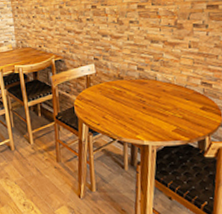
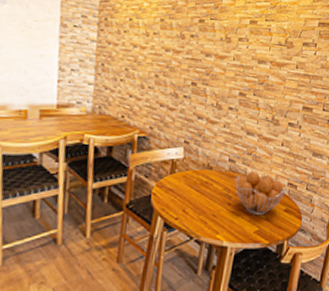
fruit basket: none [146,76,200,116] -> present [235,172,286,216]

